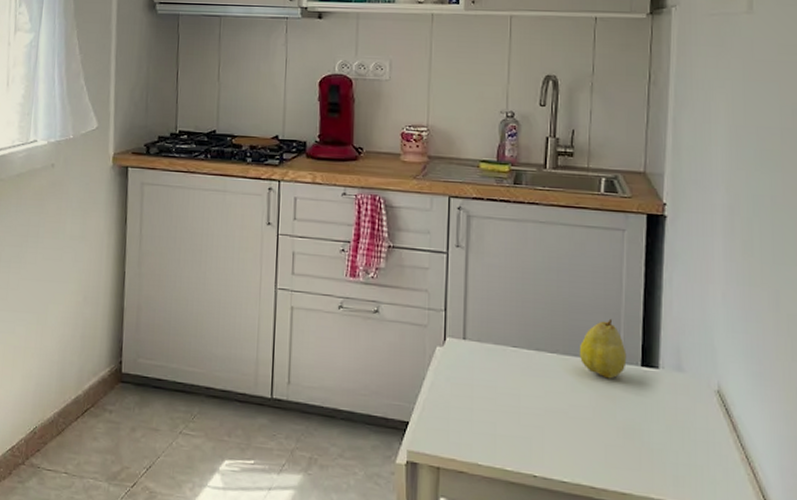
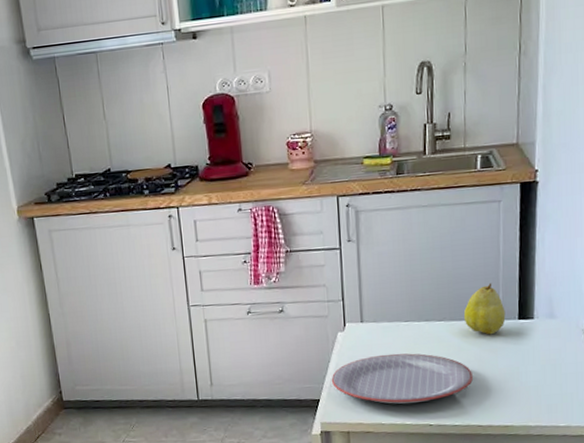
plate: none [424,380,588,446] -> present [331,353,474,404]

